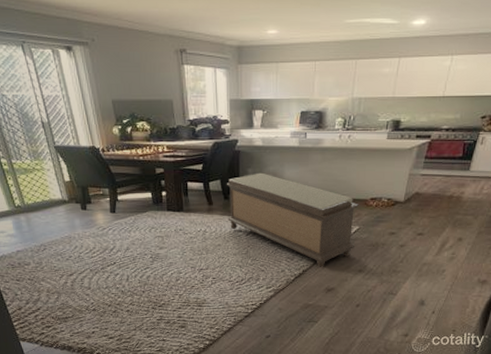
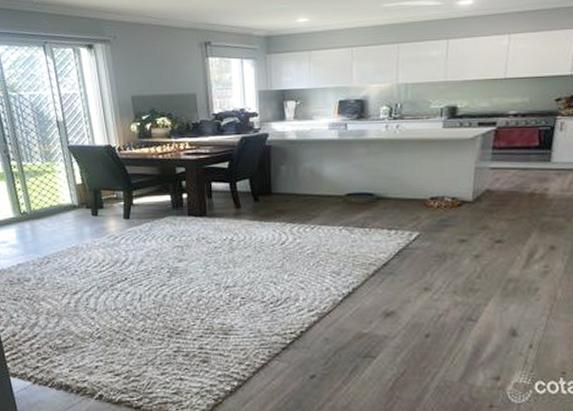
bench: present [226,172,359,267] -> none [256,169,417,284]

